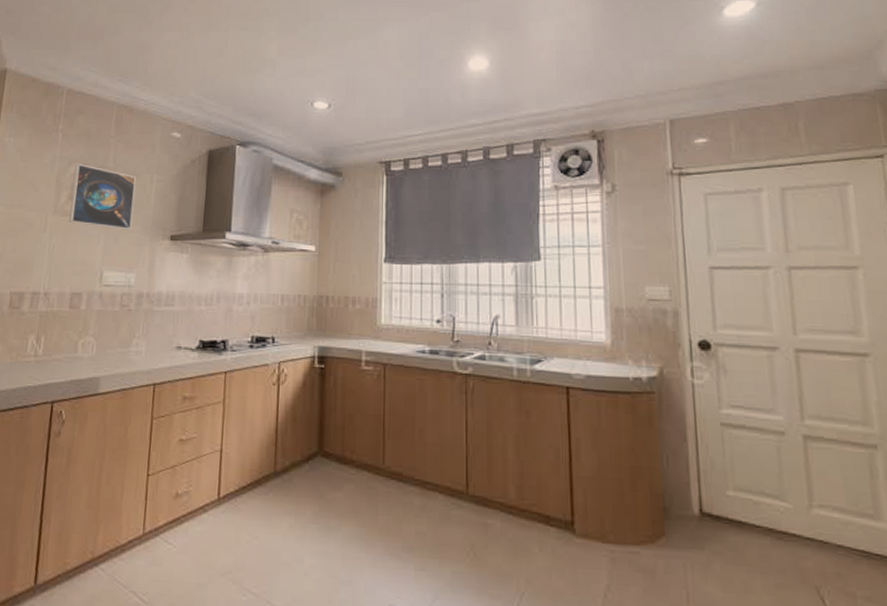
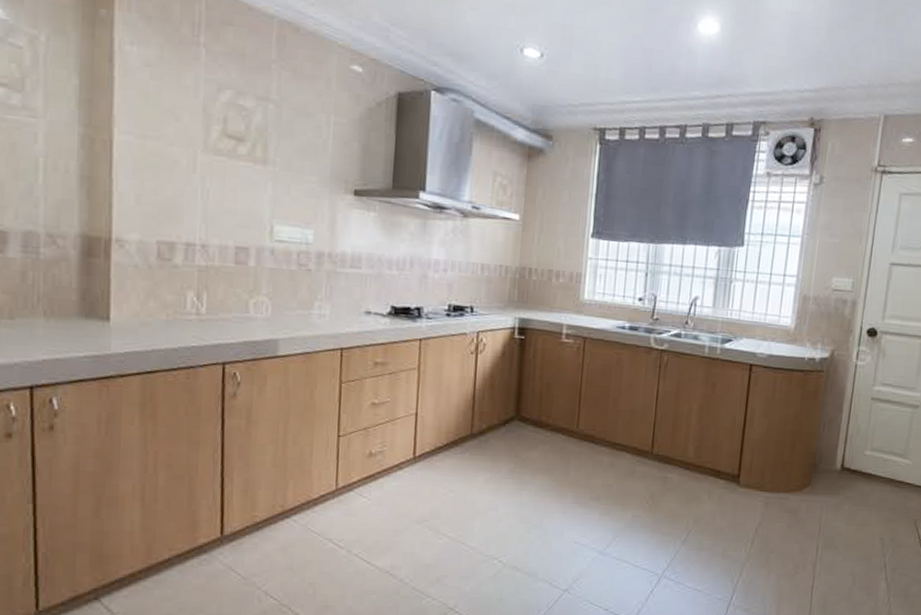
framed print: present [69,164,136,230] -> none [225,91,308,180]

